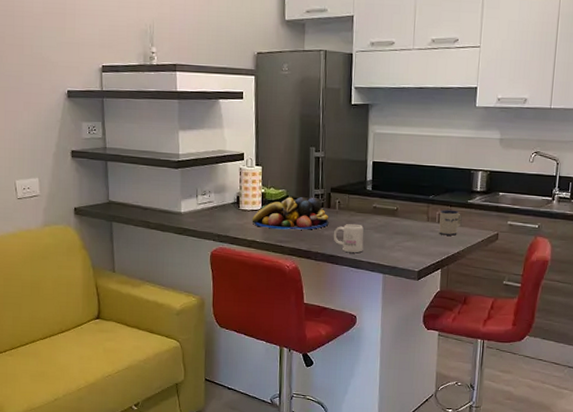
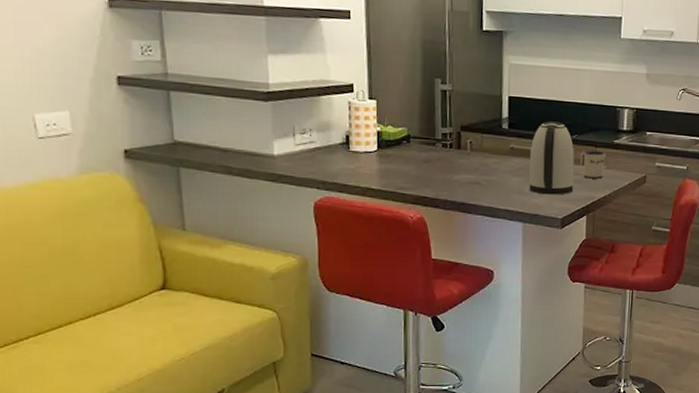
fruit bowl: present [252,197,329,230] -> none [365,136,459,175]
mug: present [333,223,364,253] -> none [464,166,500,200]
kettle: none [389,183,431,250] -> present [529,121,575,195]

